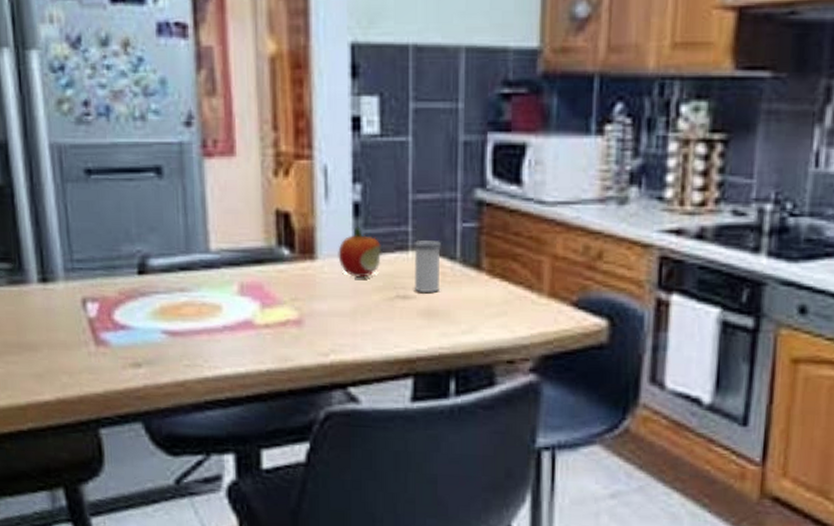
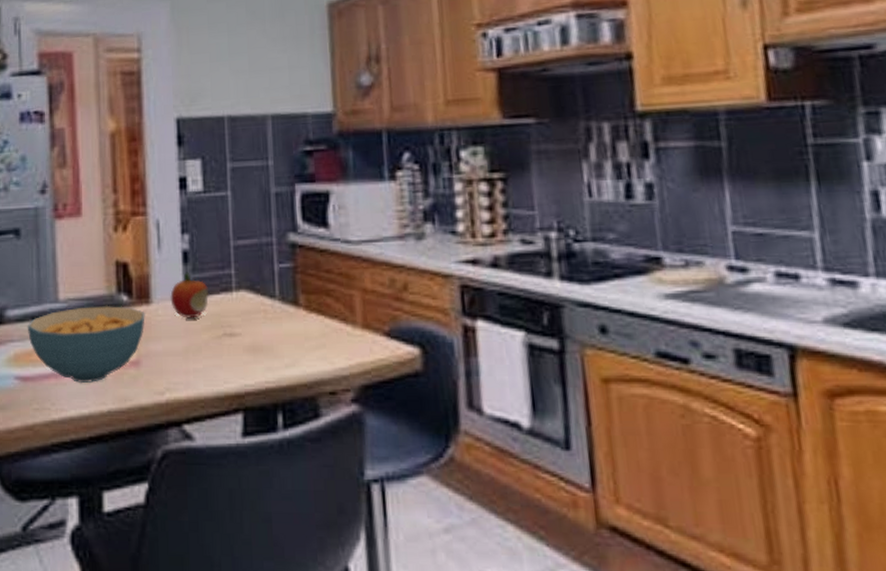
cereal bowl: none [174,258,309,341] -> present [27,305,145,384]
salt shaker: present [412,240,441,292] -> none [236,281,262,329]

